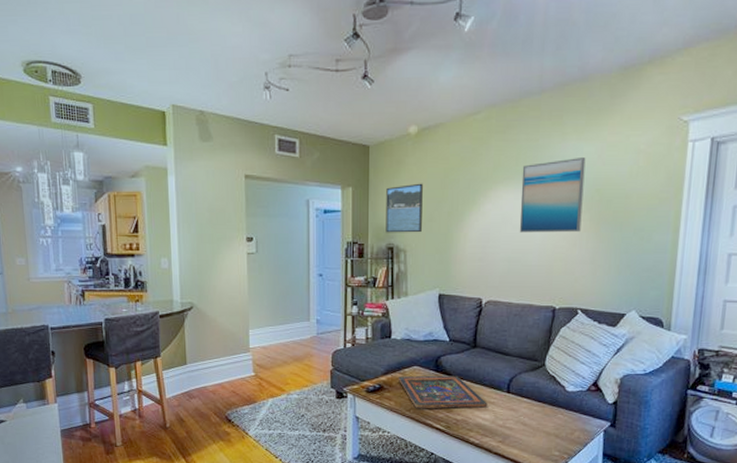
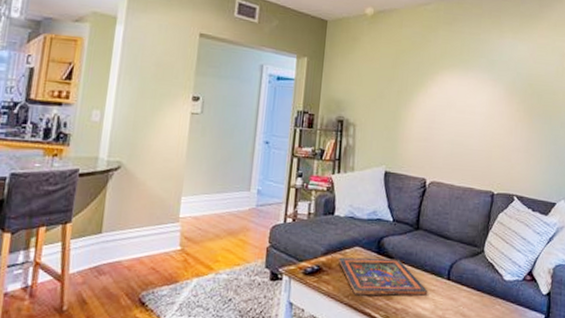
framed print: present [386,183,423,233] -> none [337,60,376,109]
wall art: present [519,156,586,233] -> none [462,53,520,122]

